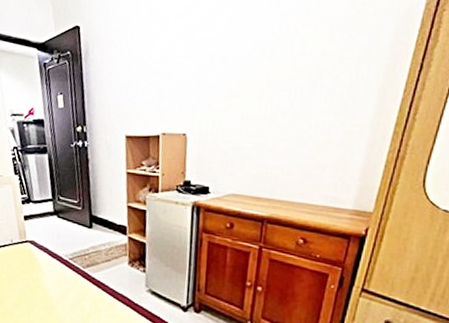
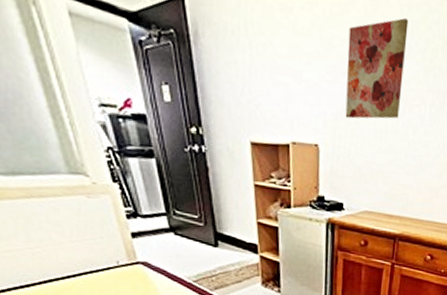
wall art: none [212,14,277,108] -> present [345,18,409,119]

